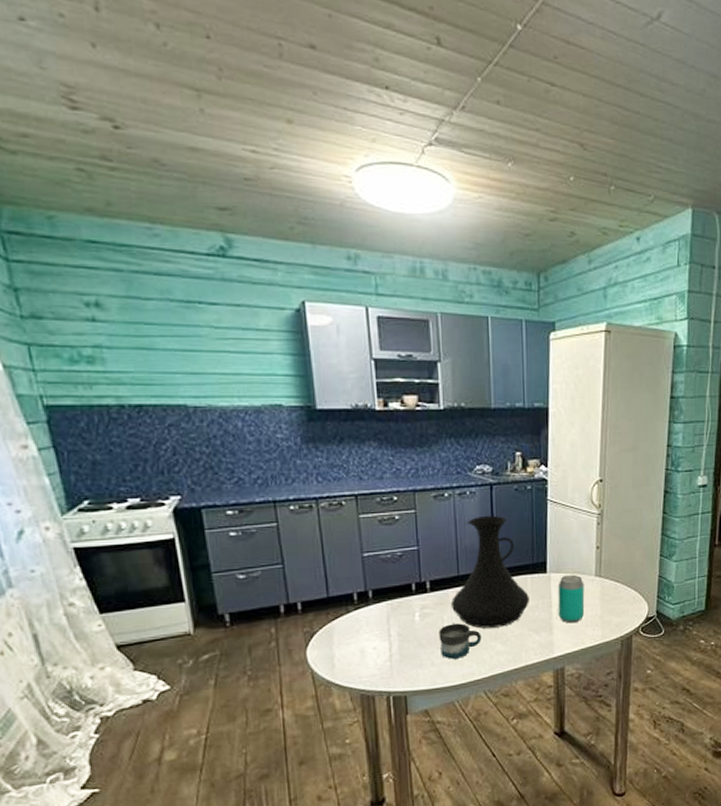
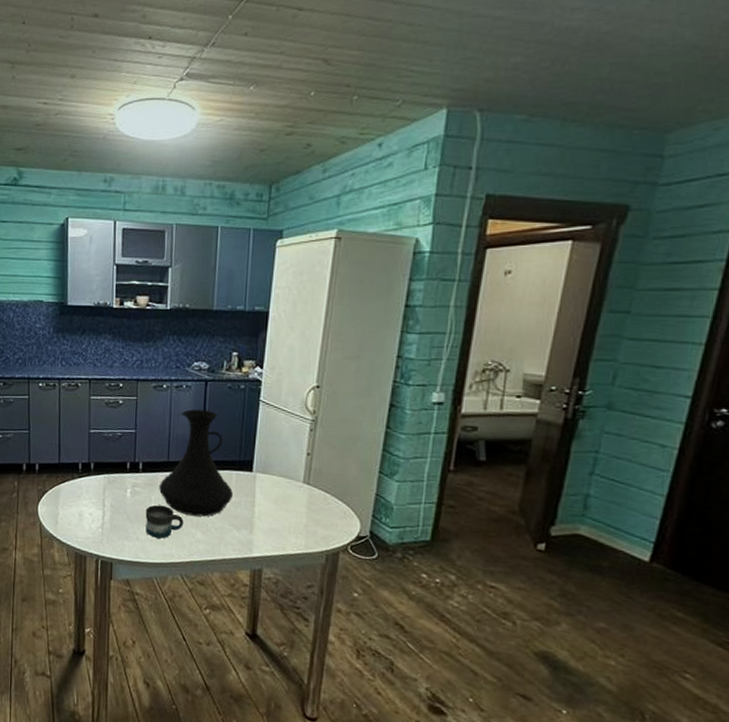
beverage can: present [557,574,585,623] -> none [260,477,291,527]

